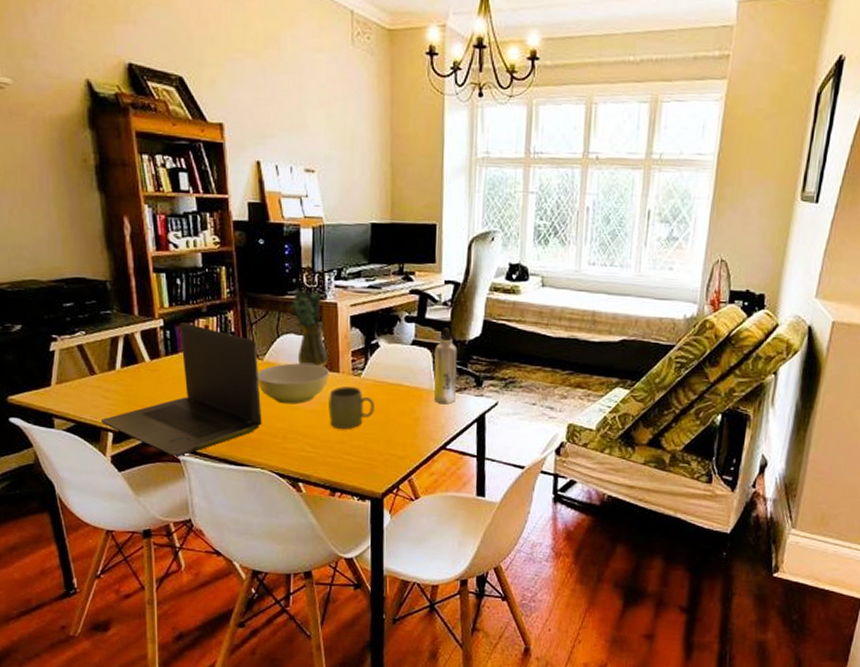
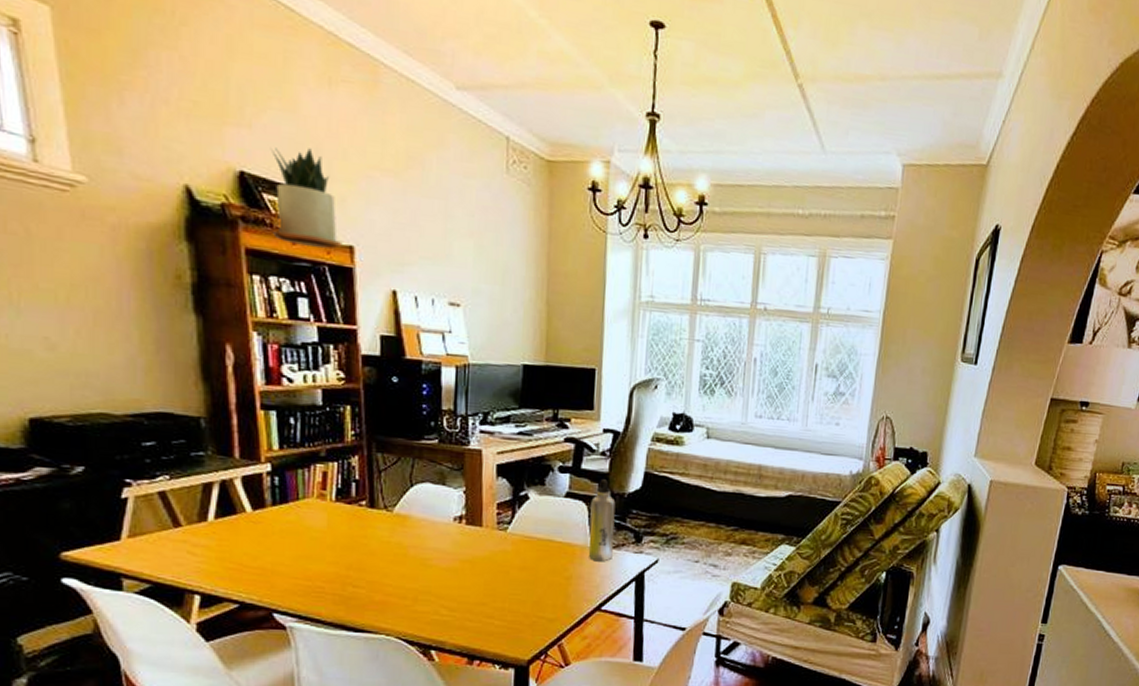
laptop computer: present [101,322,262,456] -> none [186,467,389,622]
planter: none [153,38,214,127] -> present [271,147,343,249]
bowl: present [257,363,329,405] -> none [384,515,470,562]
vase: present [289,287,328,368] -> none [426,431,470,521]
mug: present [328,386,374,429] -> none [468,542,522,590]

